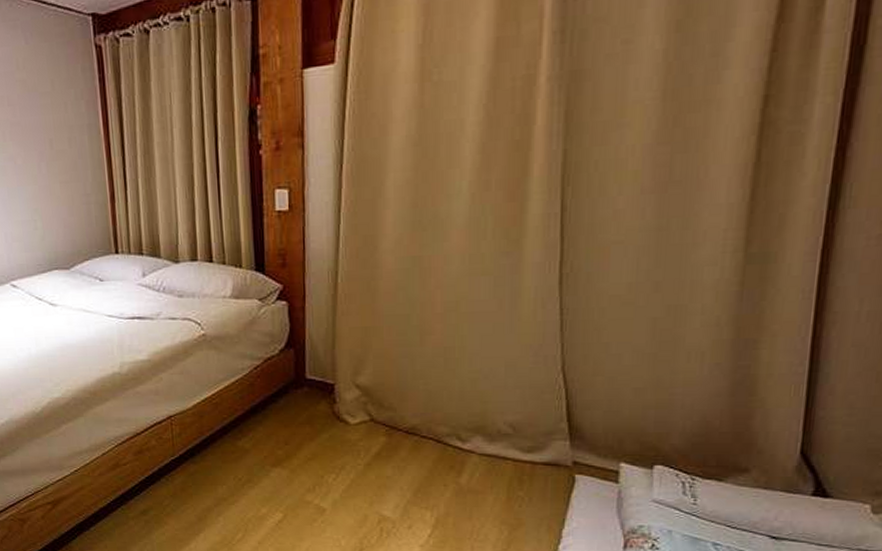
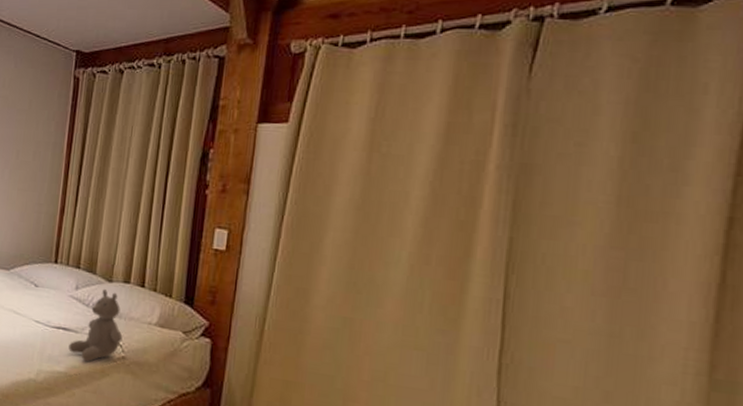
stuffed bear: none [147,270,200,345] -> present [68,288,123,361]

